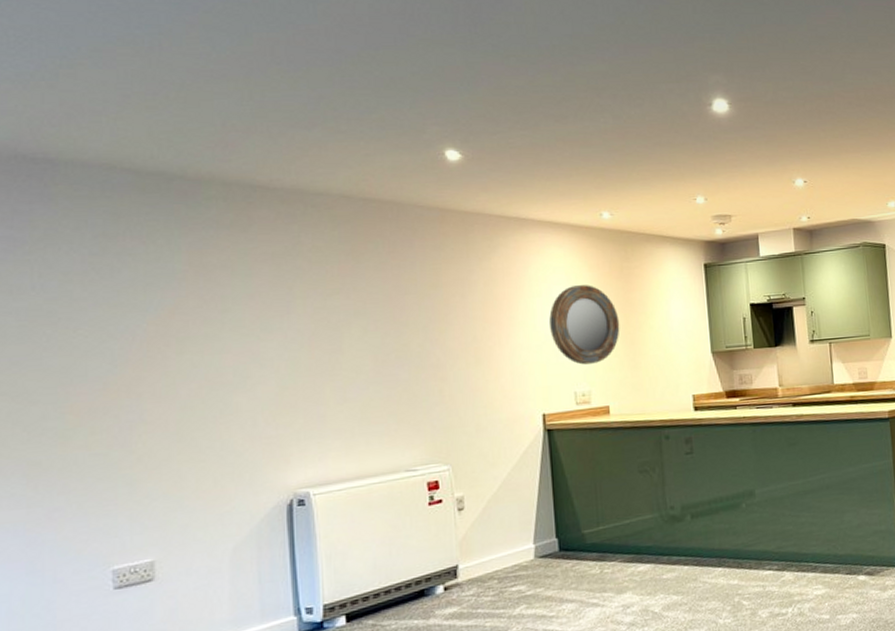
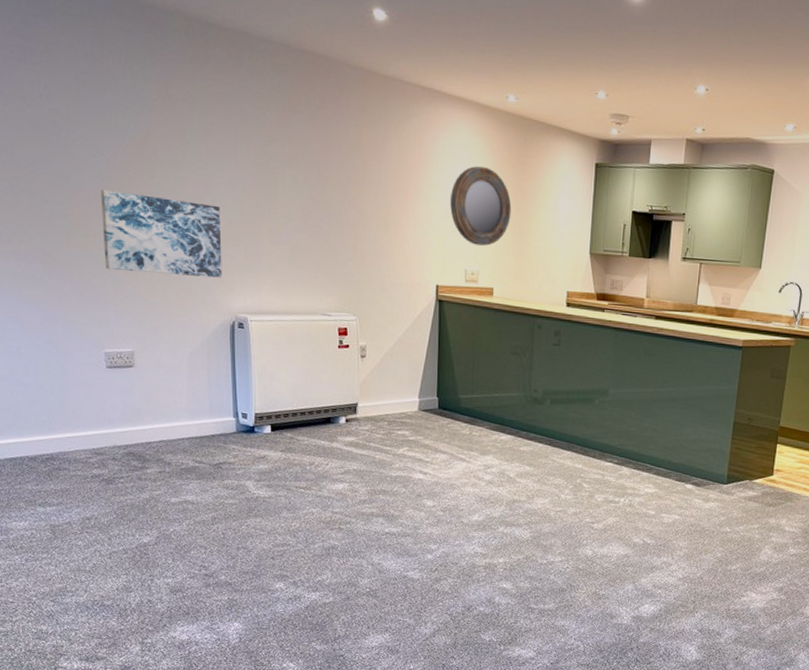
wall art: none [112,372,275,468] -> present [101,190,222,278]

